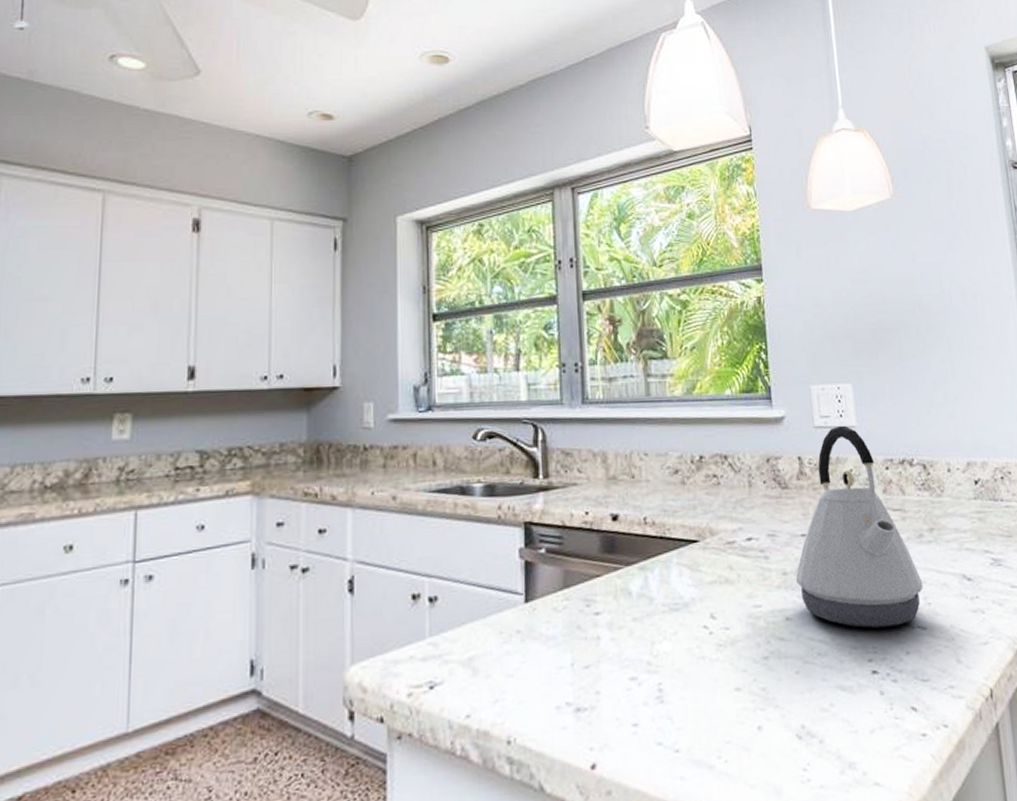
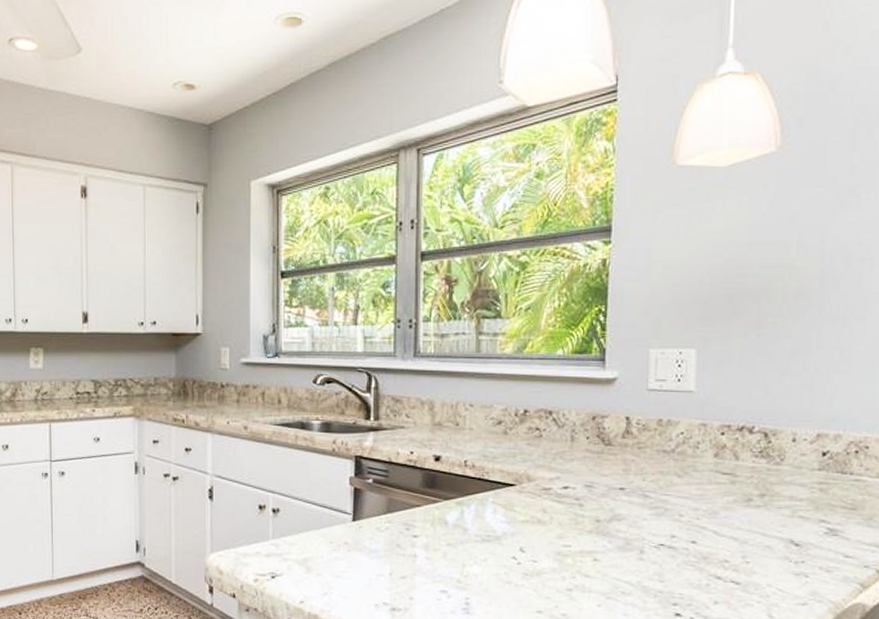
kettle: present [796,425,923,629] -> none [609,389,744,578]

